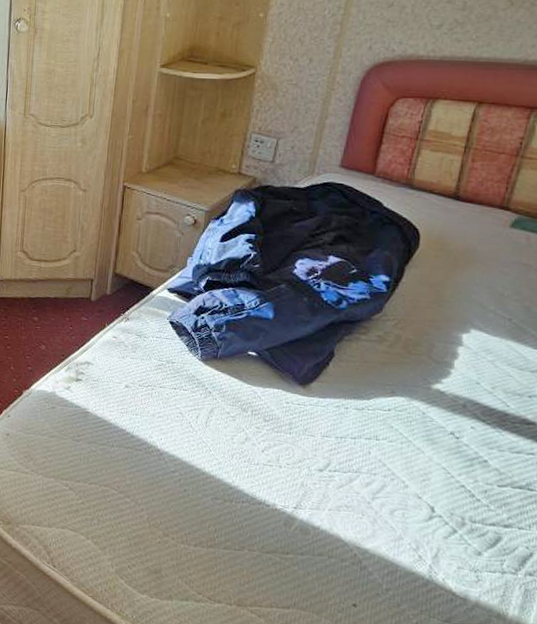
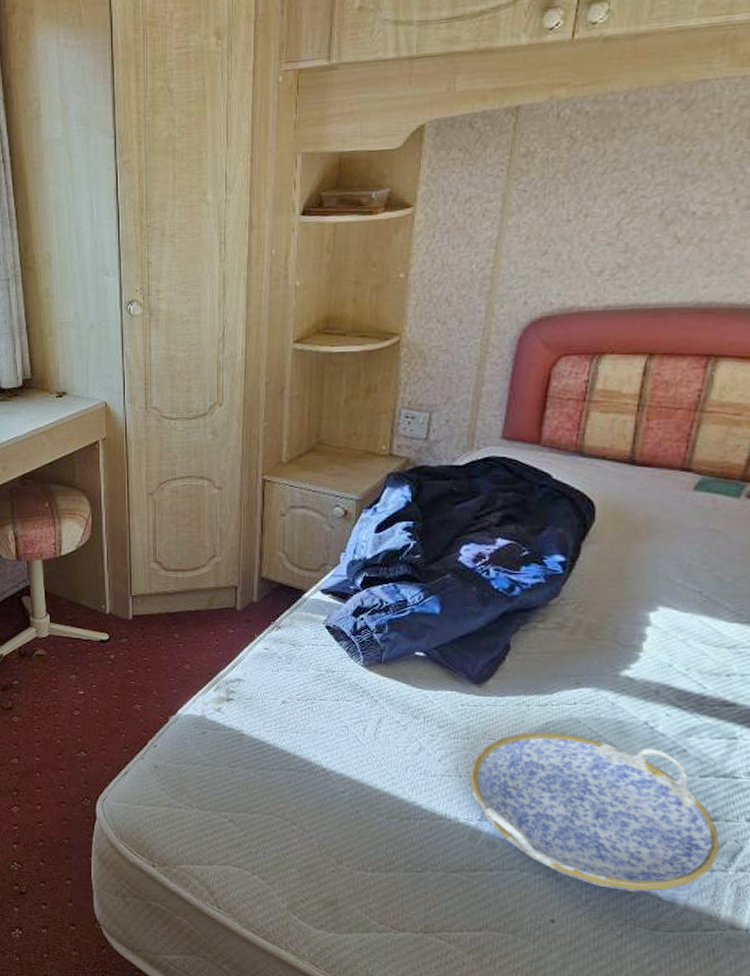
serving tray: none [288,432,512,587] -> present [470,732,719,892]

